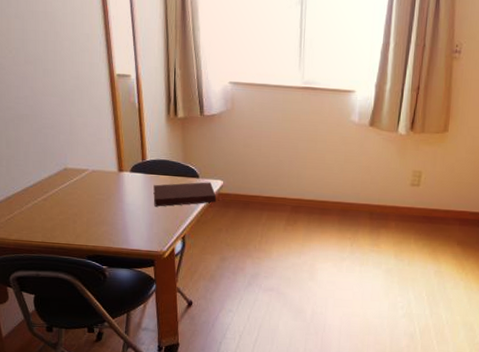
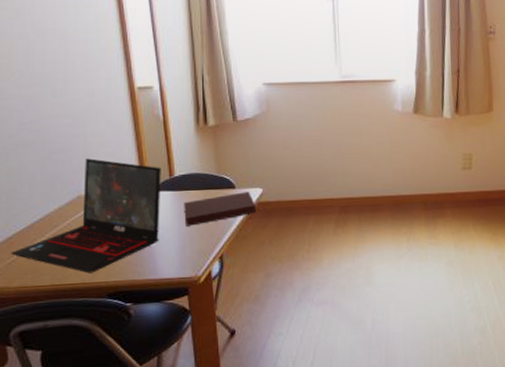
laptop: none [10,136,135,237] -> present [11,158,161,273]

